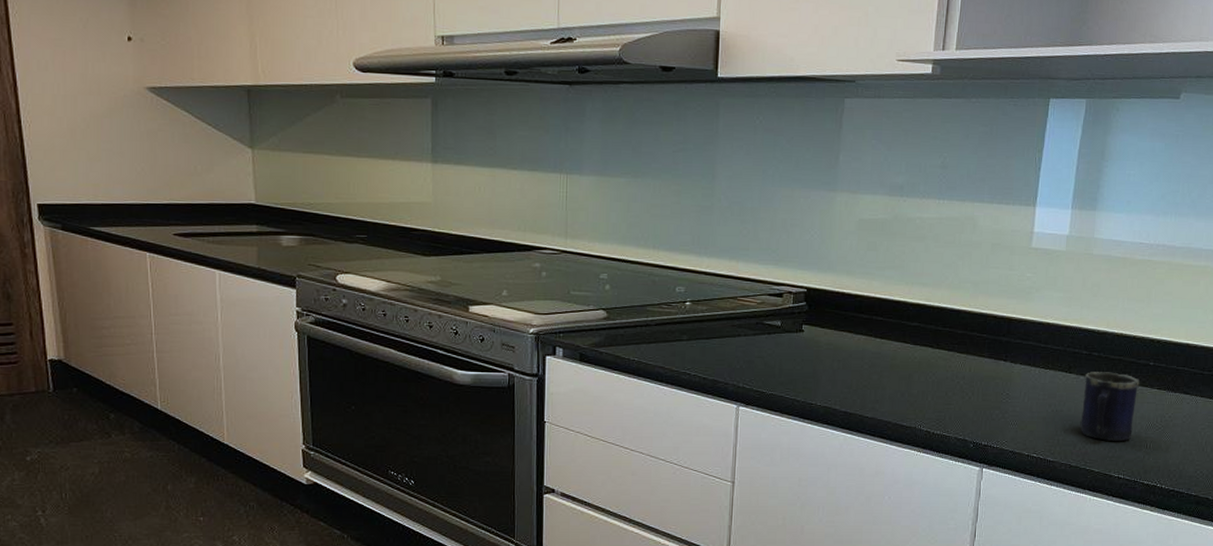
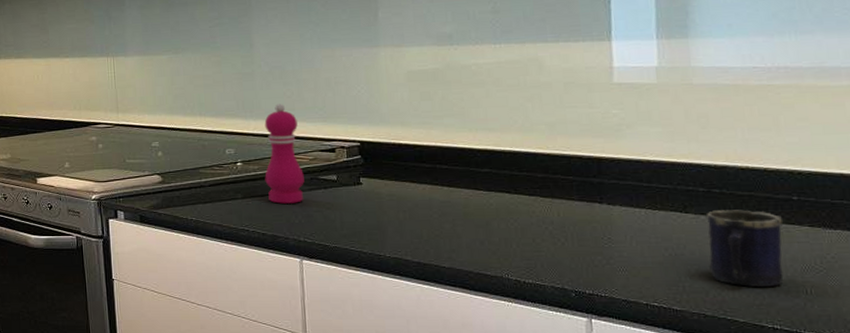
pepper mill: none [712,242,750,348] -> present [264,103,305,204]

